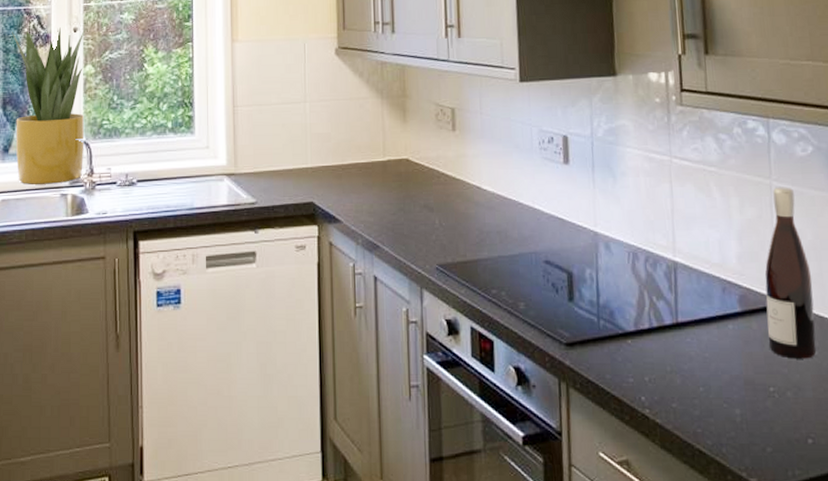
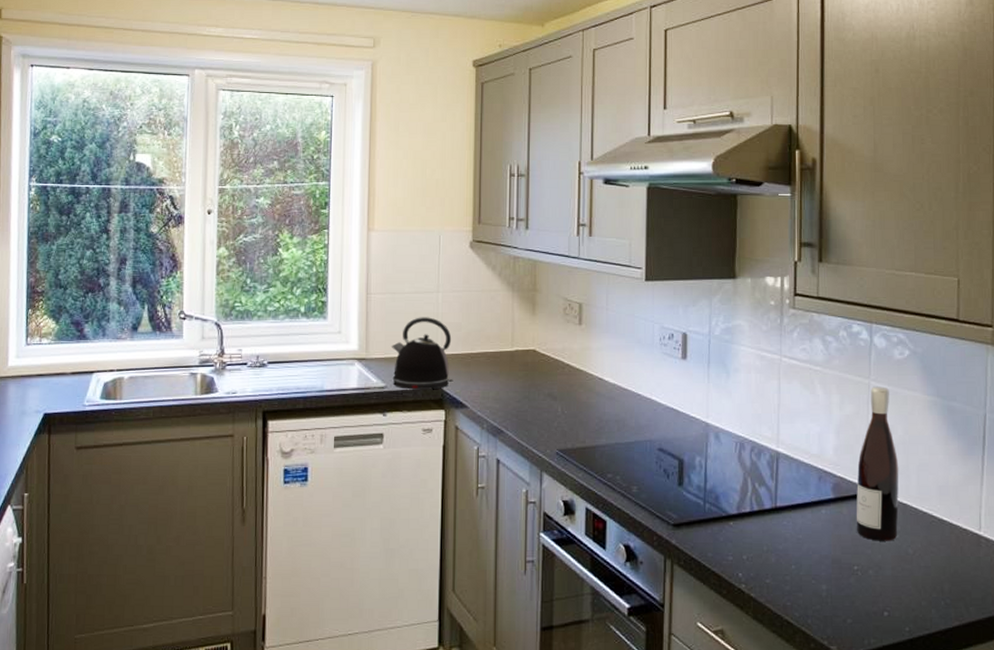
planter: present [11,22,86,184] -> none [143,204,220,363]
kettle: none [259,128,325,205] -> present [391,317,454,390]

